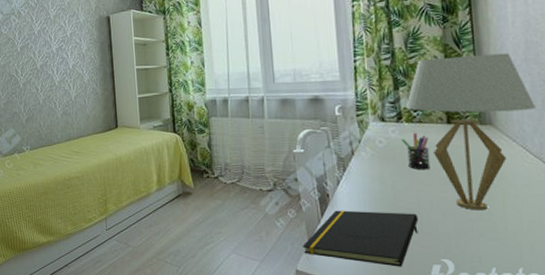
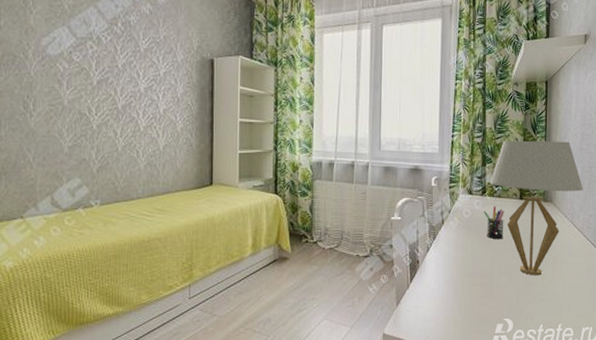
notepad: present [302,210,419,267] -> none [391,276,490,327]

